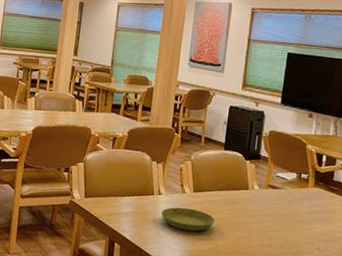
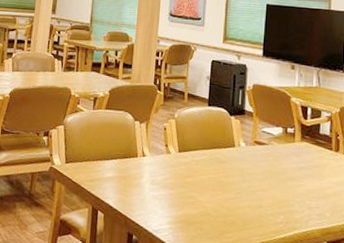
saucer: present [161,207,215,232] -> none [146,169,202,195]

